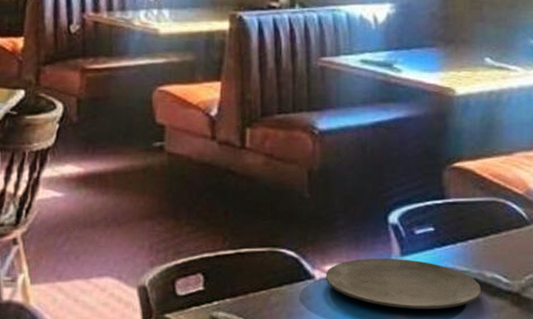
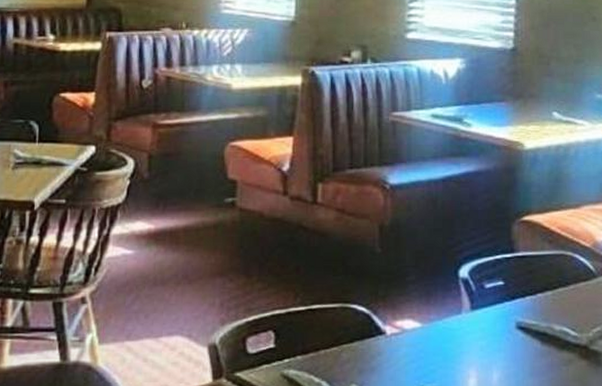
plate: present [325,257,481,309] -> none [396,312,550,363]

